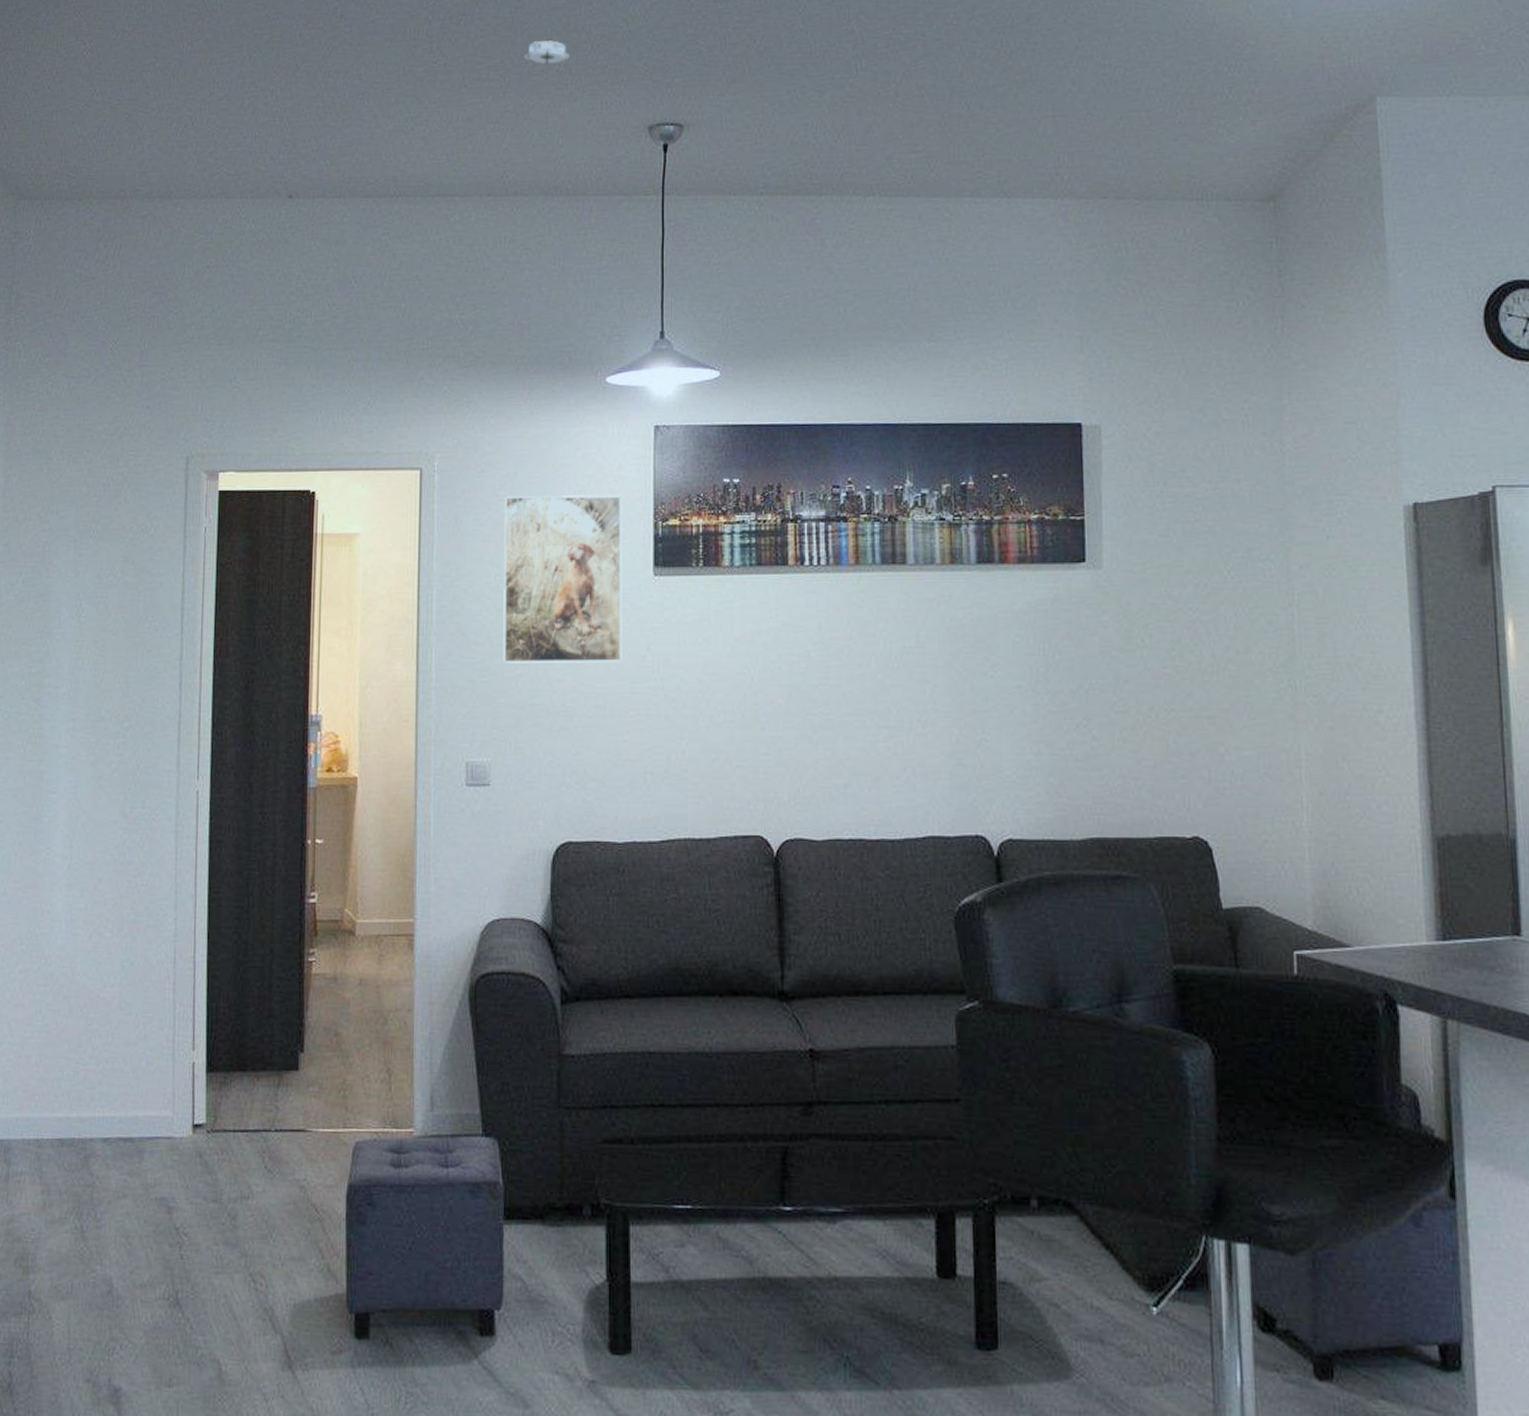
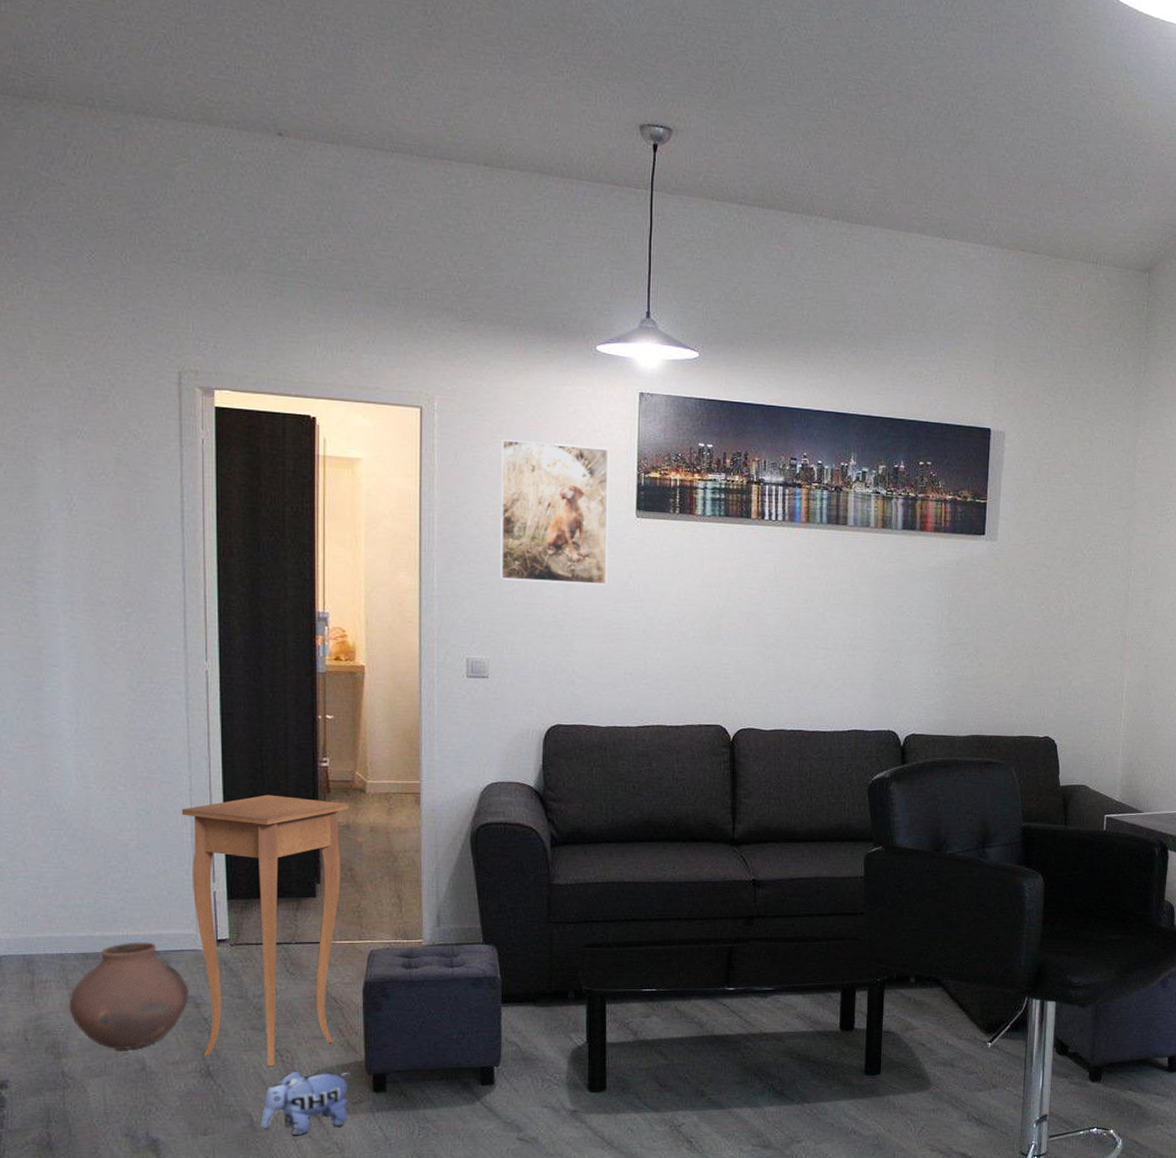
vase: none [41,1125,161,1266] -> present [69,942,189,1050]
side table: none [164,939,337,1297] -> present [181,794,349,1067]
plush toy: none [229,1303,332,1394] -> present [260,1070,352,1135]
smoke detector: present [522,40,571,65] -> none [518,24,566,50]

